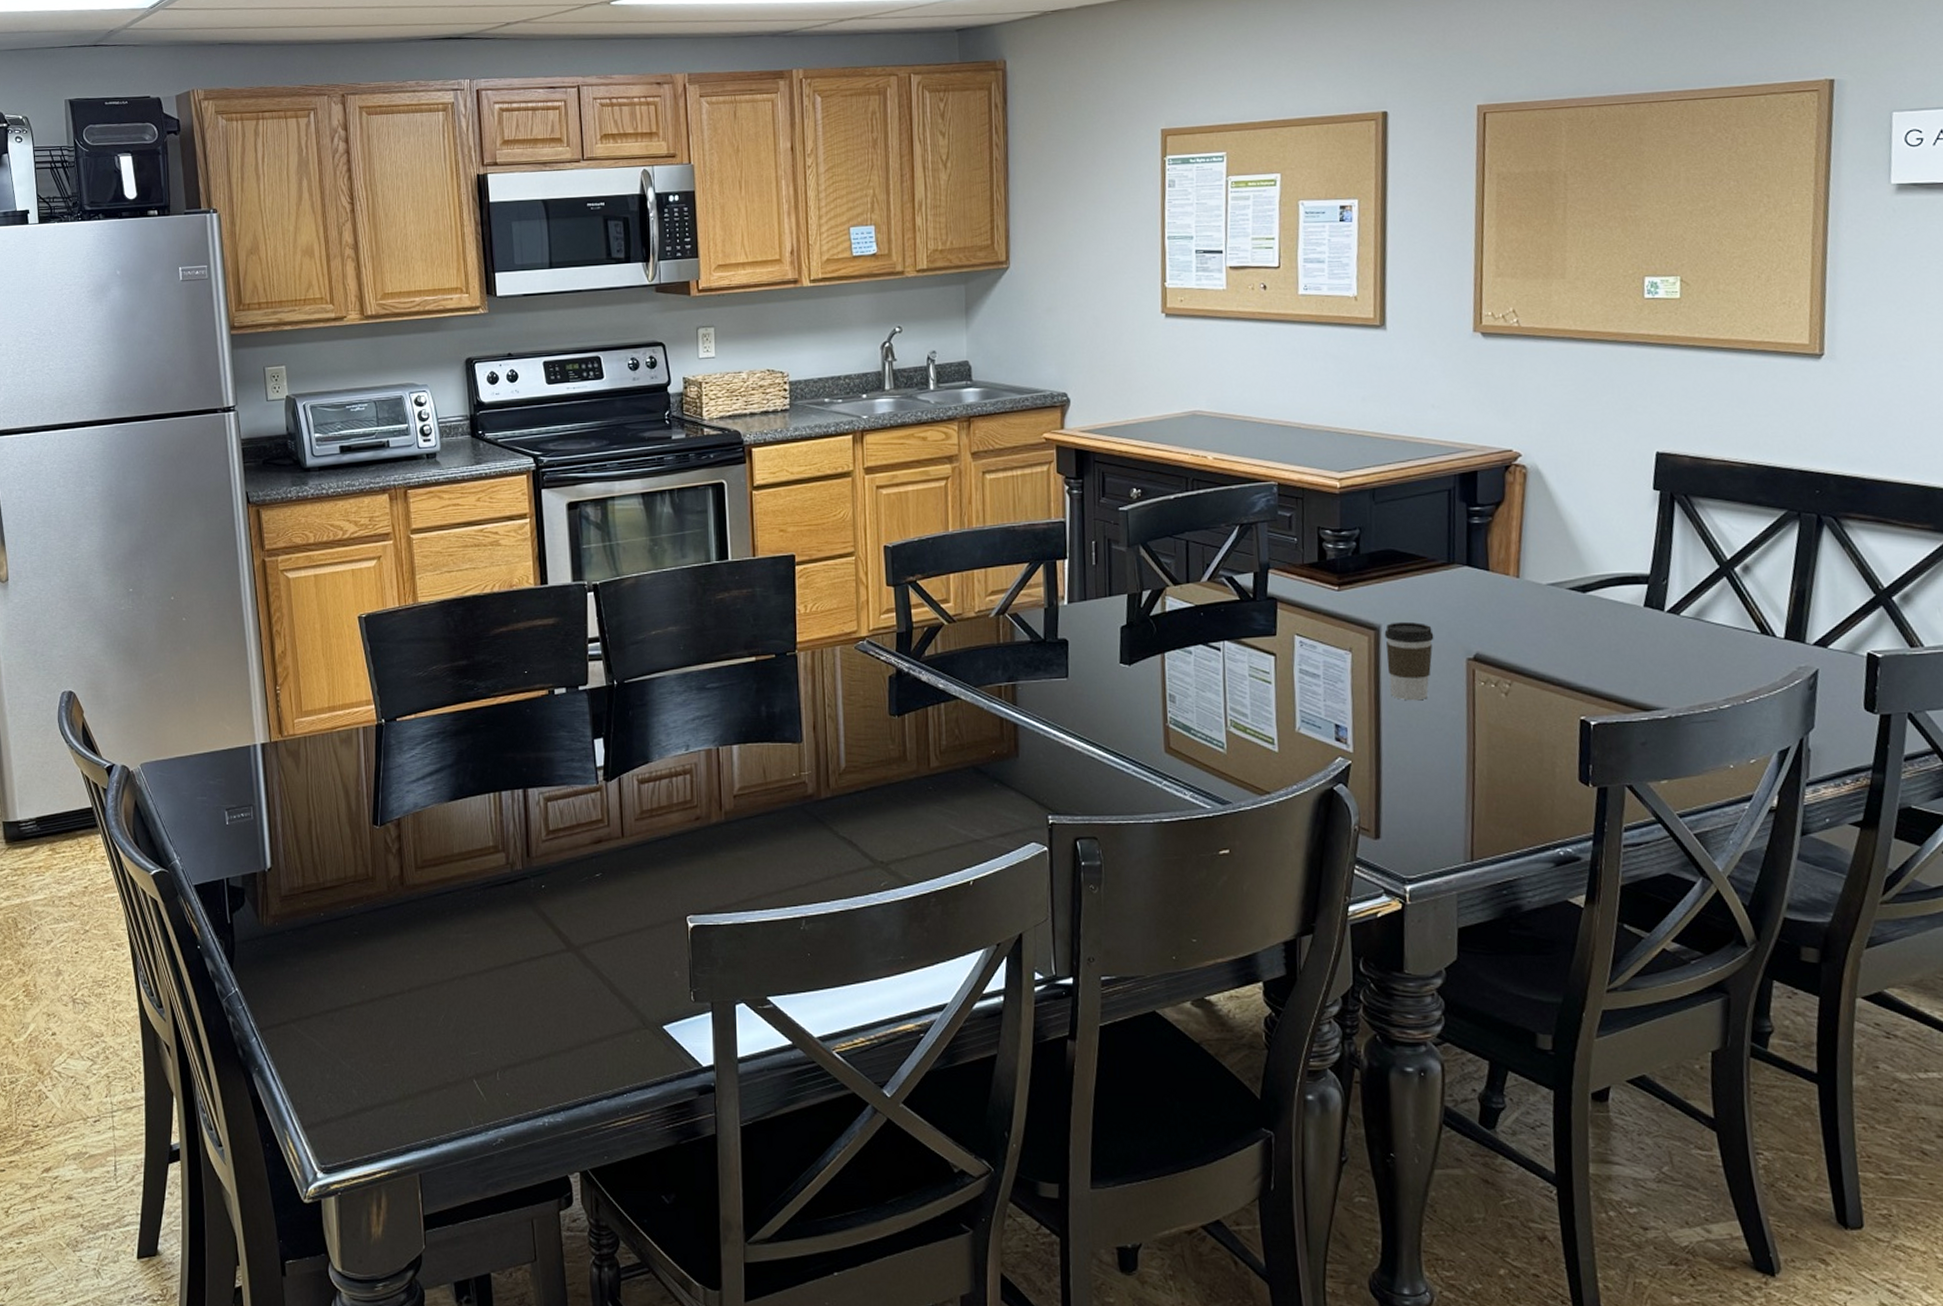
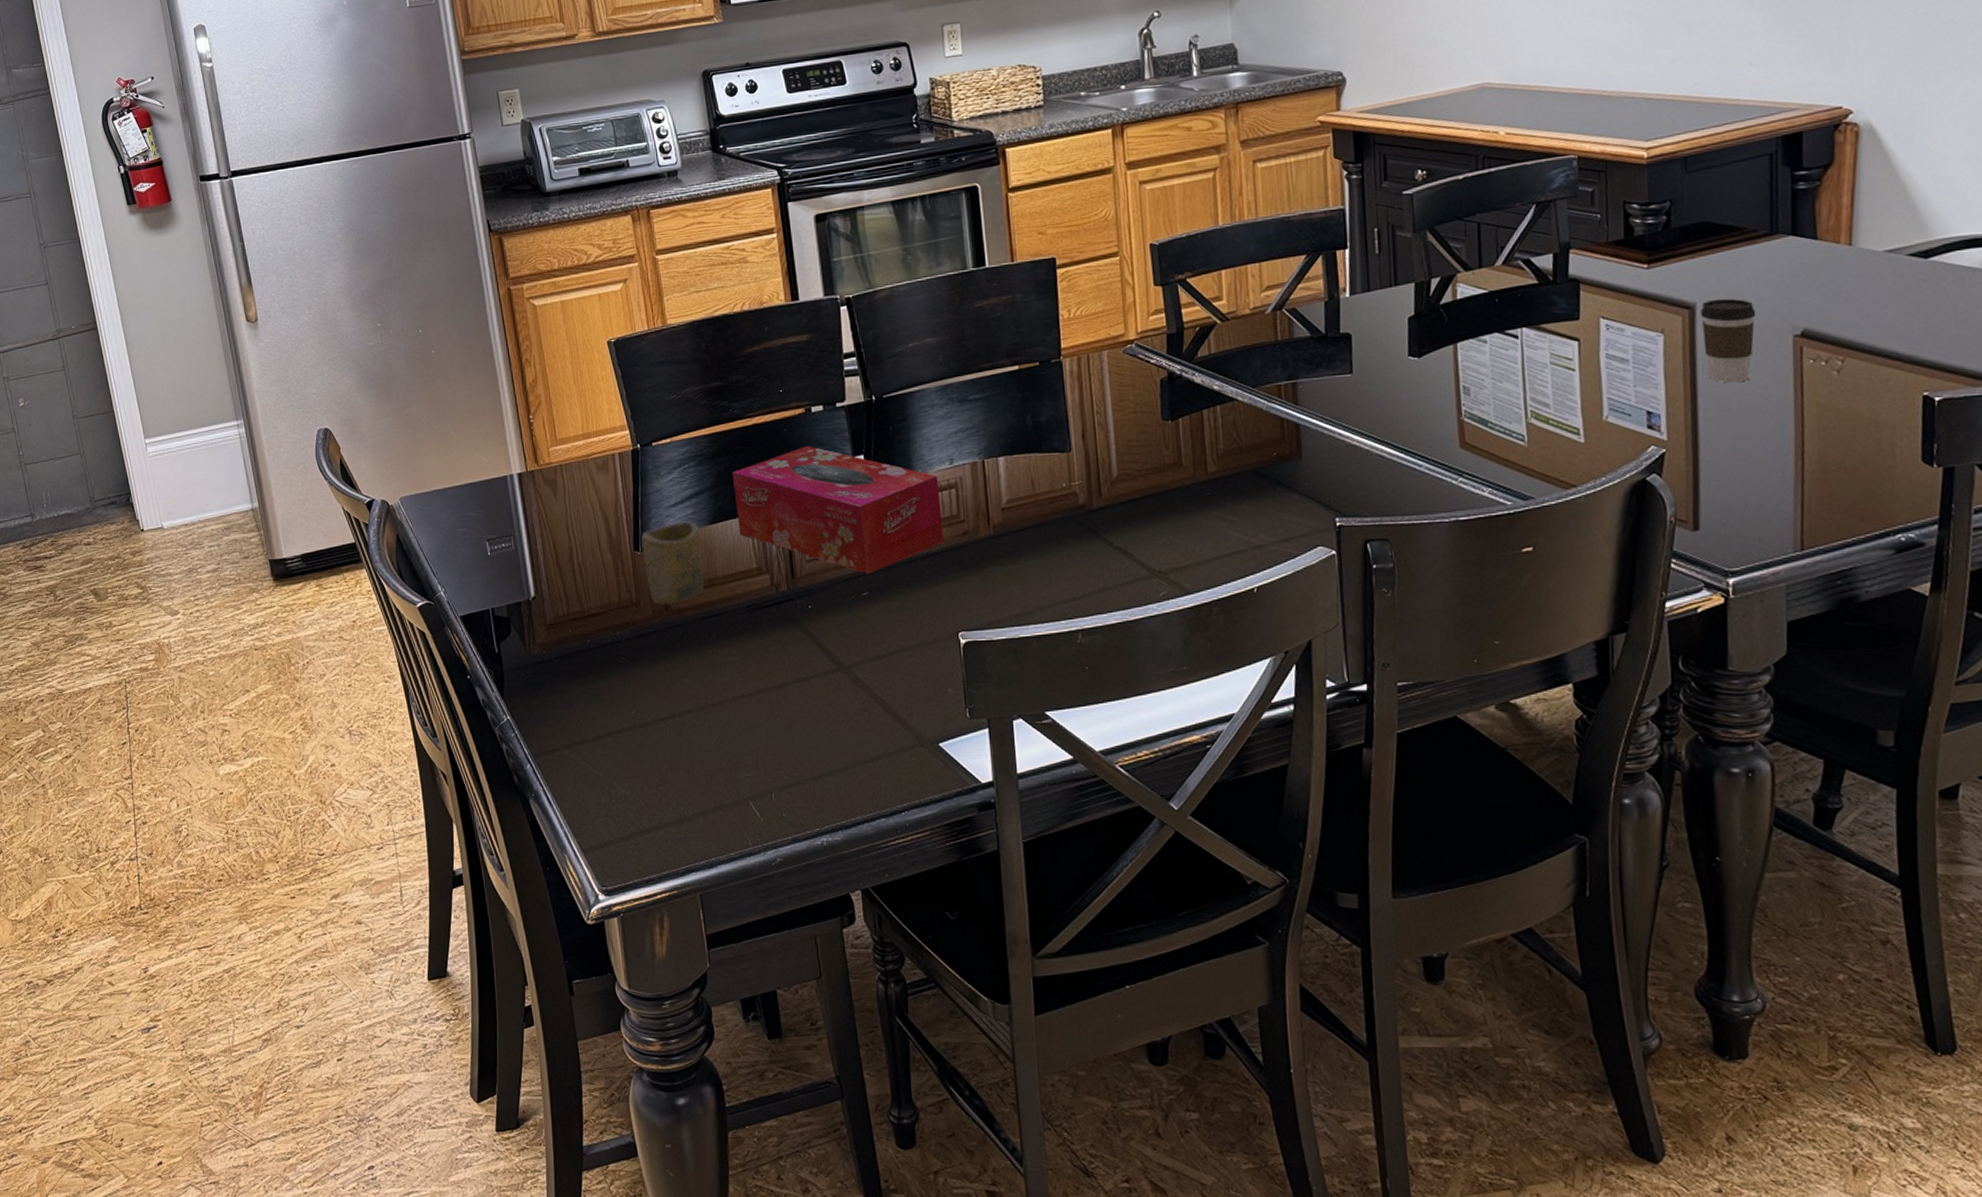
cup: none [381,797,441,881] -> present [641,521,705,606]
tissue box: none [474,727,678,856] -> present [733,446,945,574]

